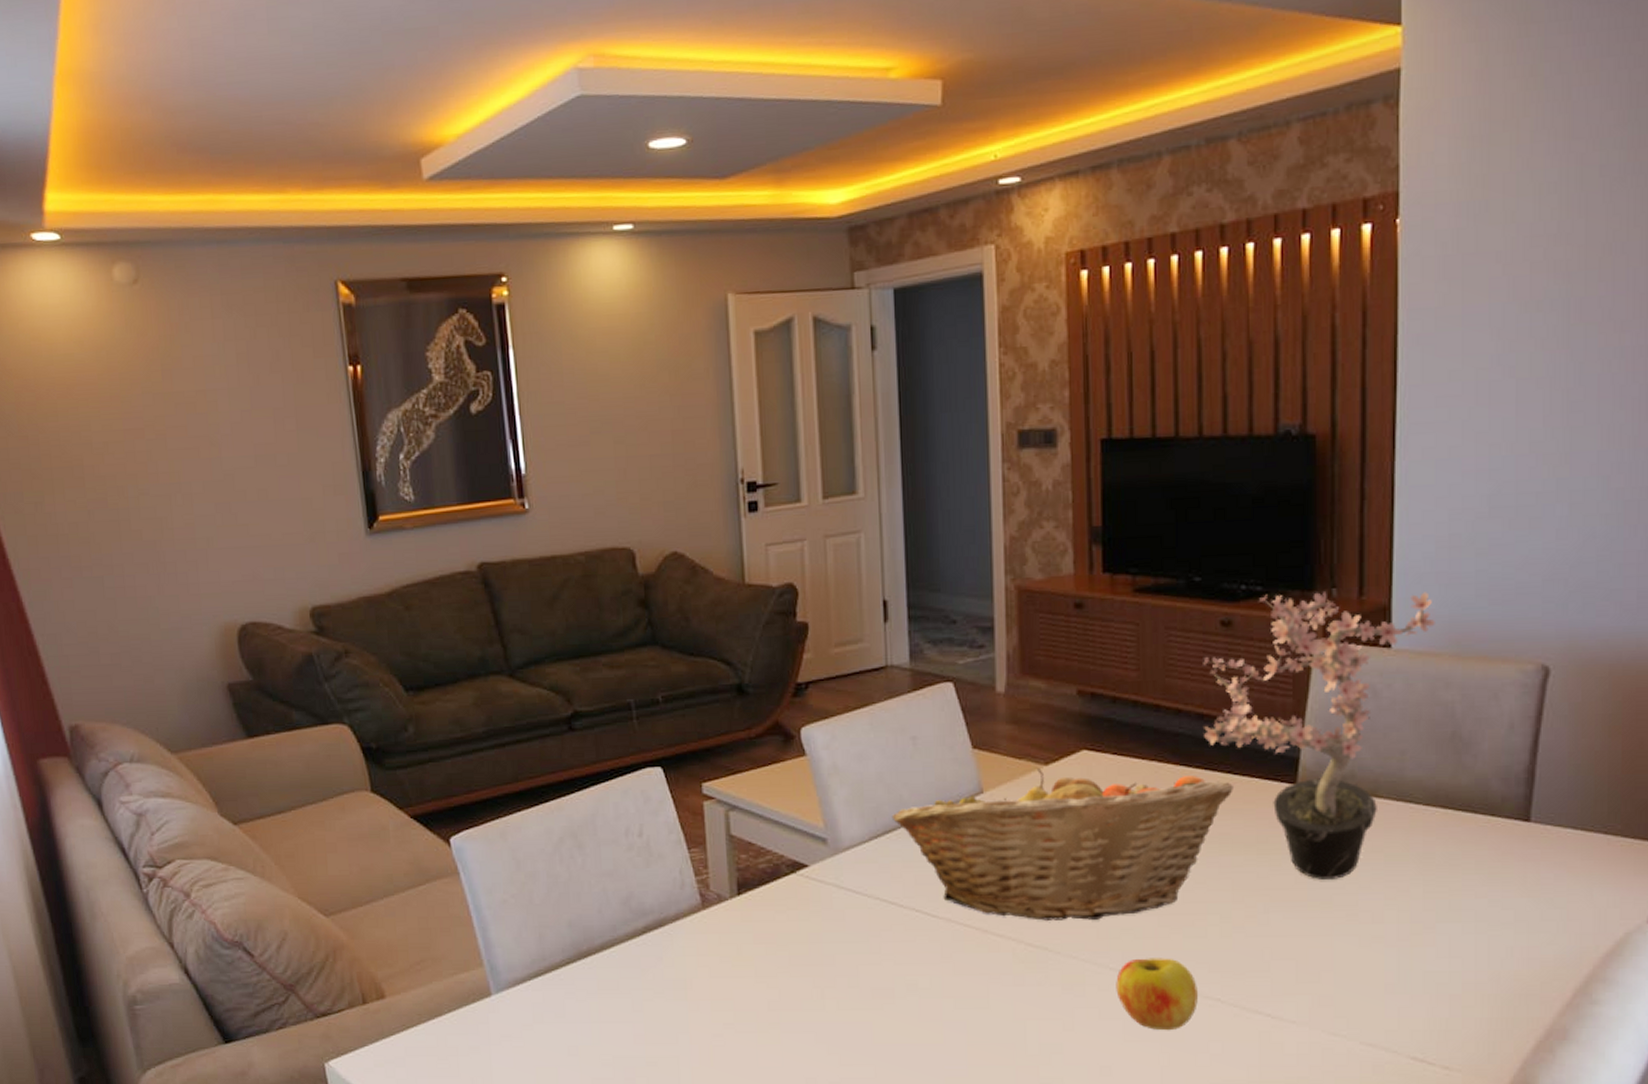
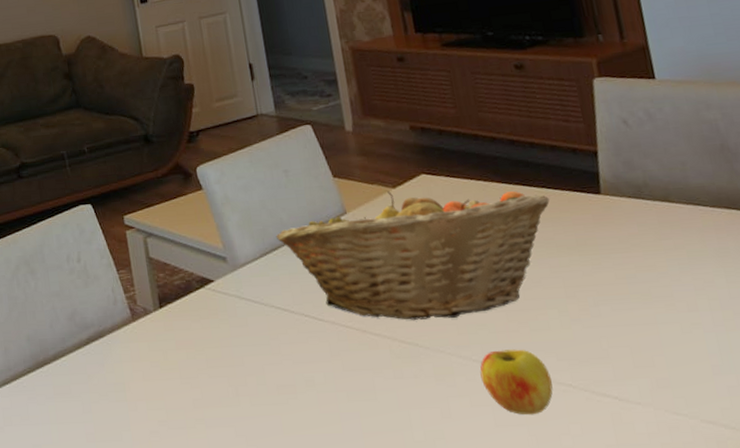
potted plant: present [1203,592,1435,879] -> none [505,33,687,275]

